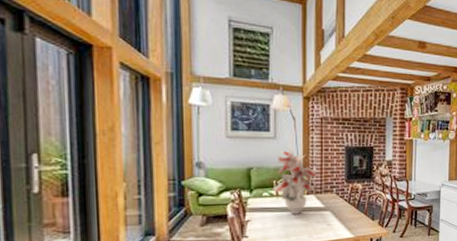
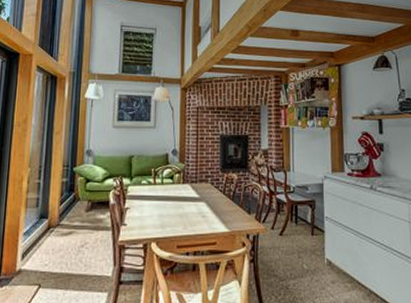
bouquet: present [272,145,317,214] -> none [151,134,193,204]

